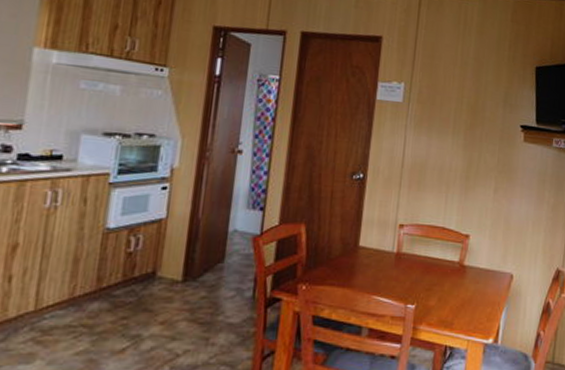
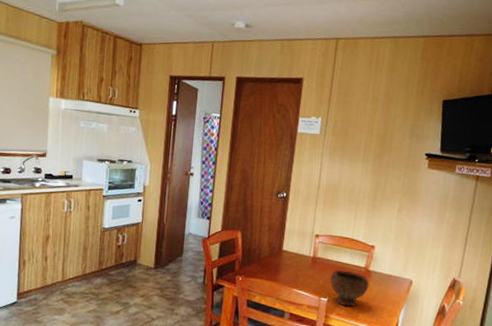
bowl: none [418,267,465,313] -> present [330,270,369,306]

